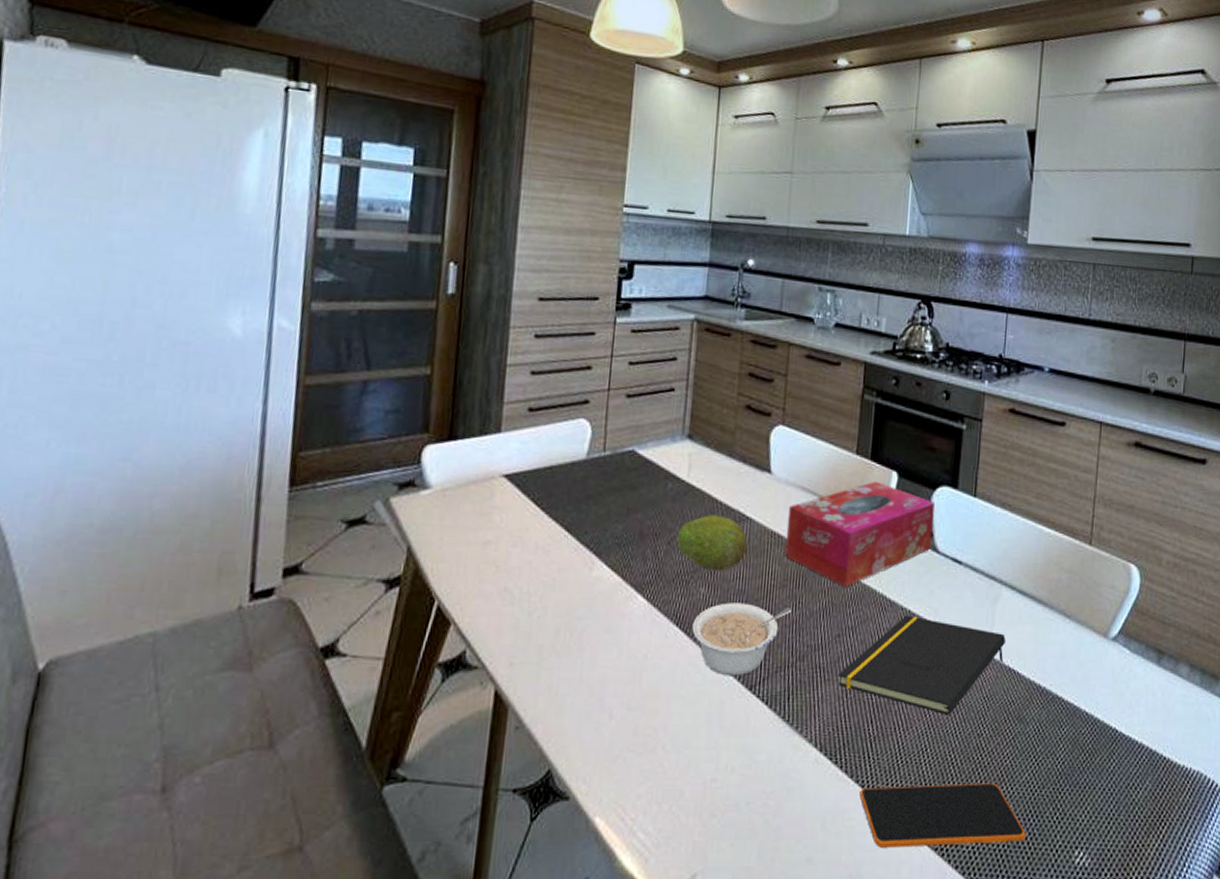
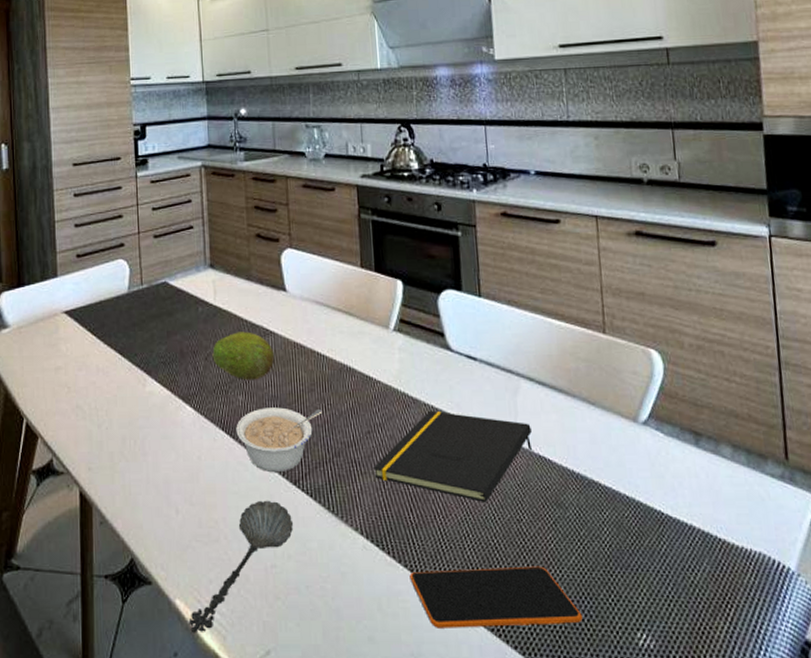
spoon: none [607,706,743,856] -> present [188,500,294,633]
tissue box: present [784,481,934,587] -> none [306,290,445,388]

